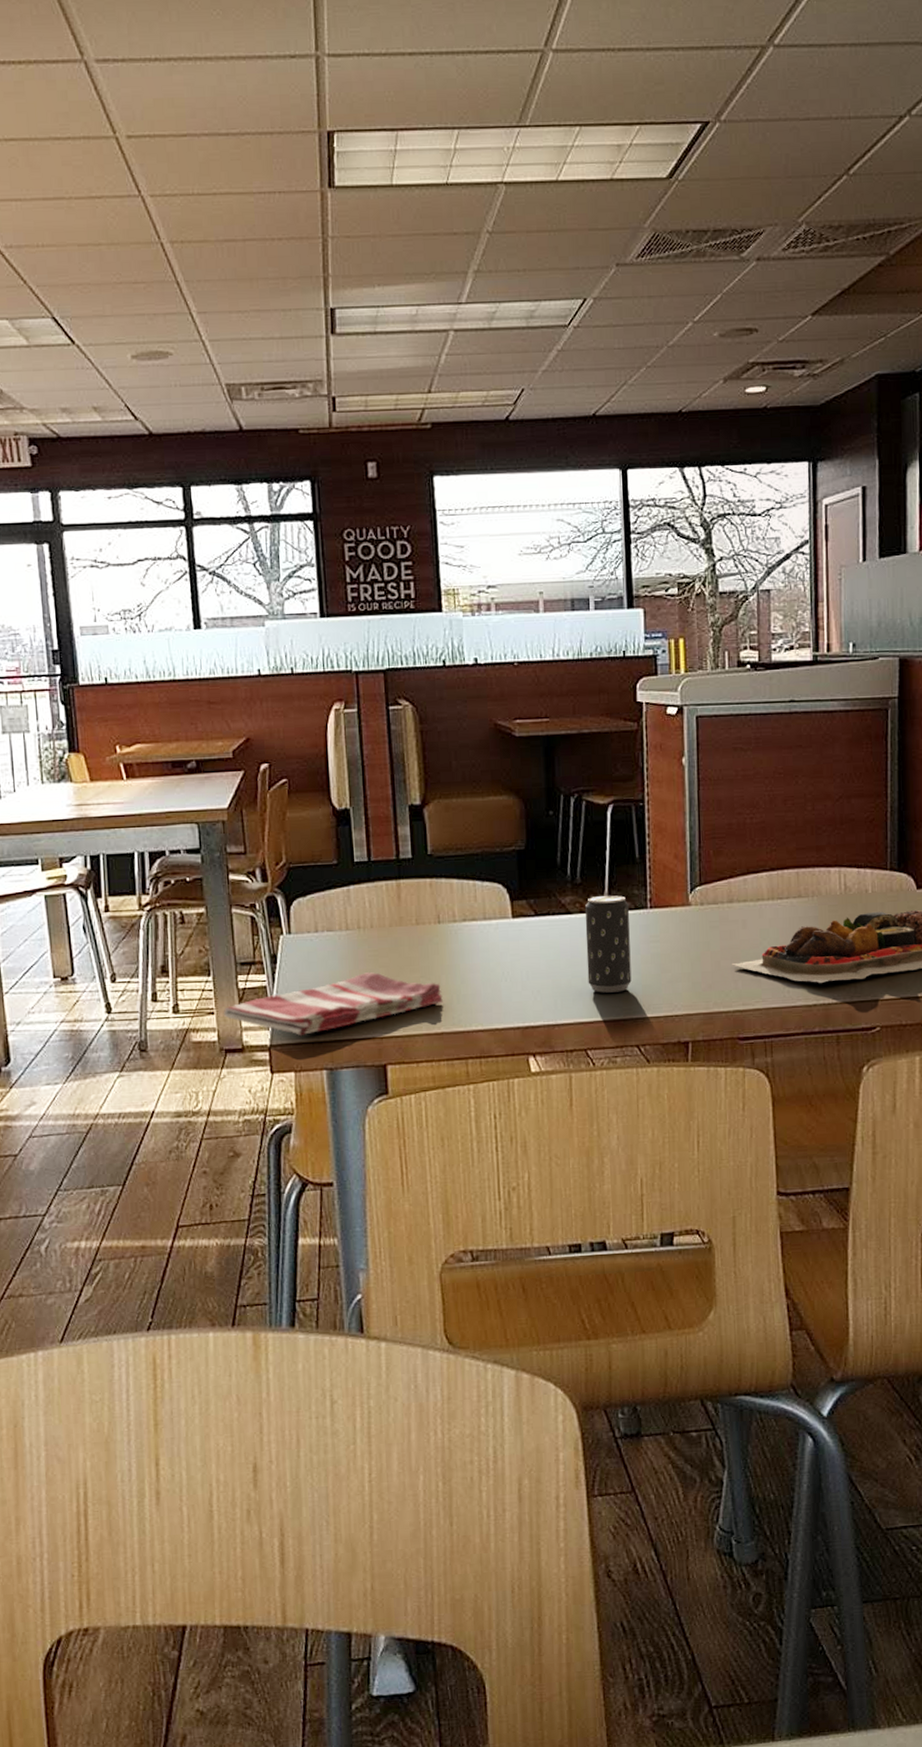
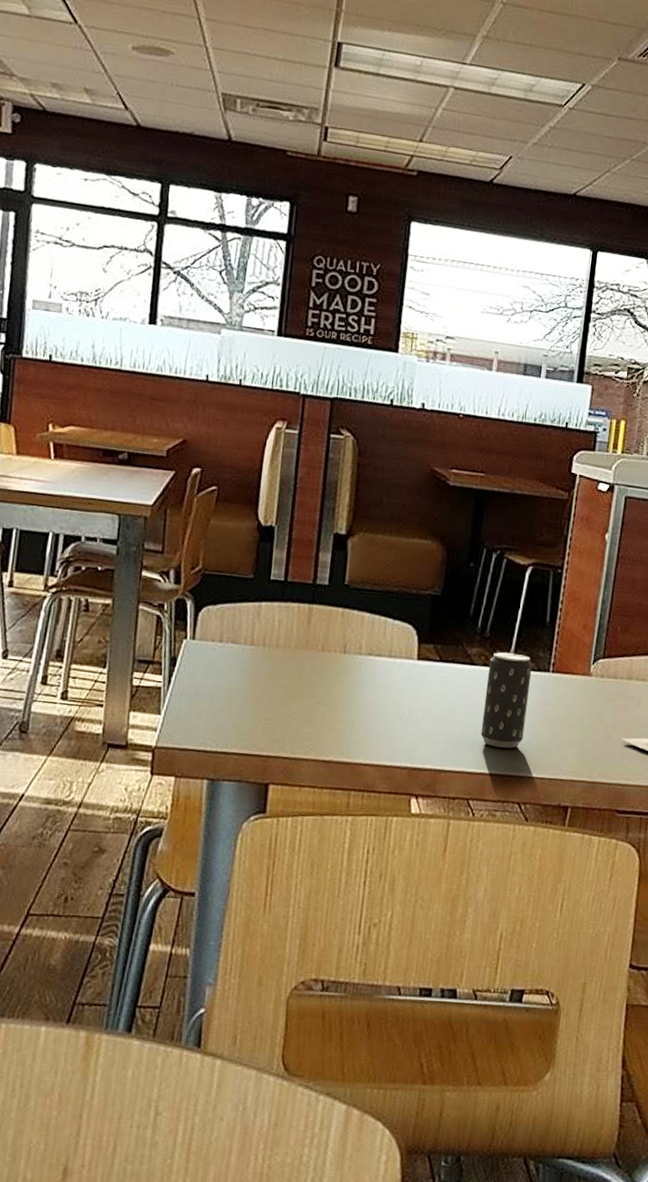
dish towel: present [223,972,443,1037] -> none [112,690,336,743]

